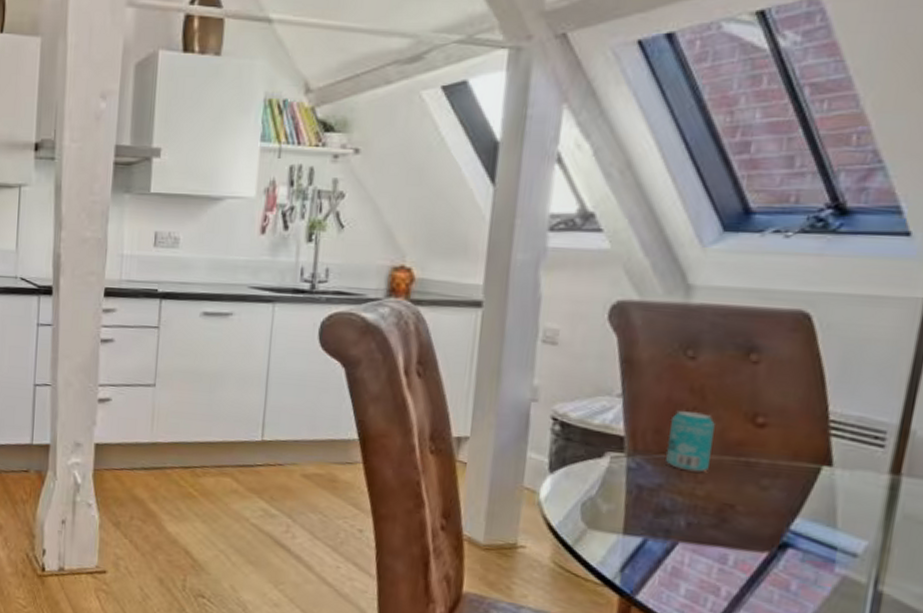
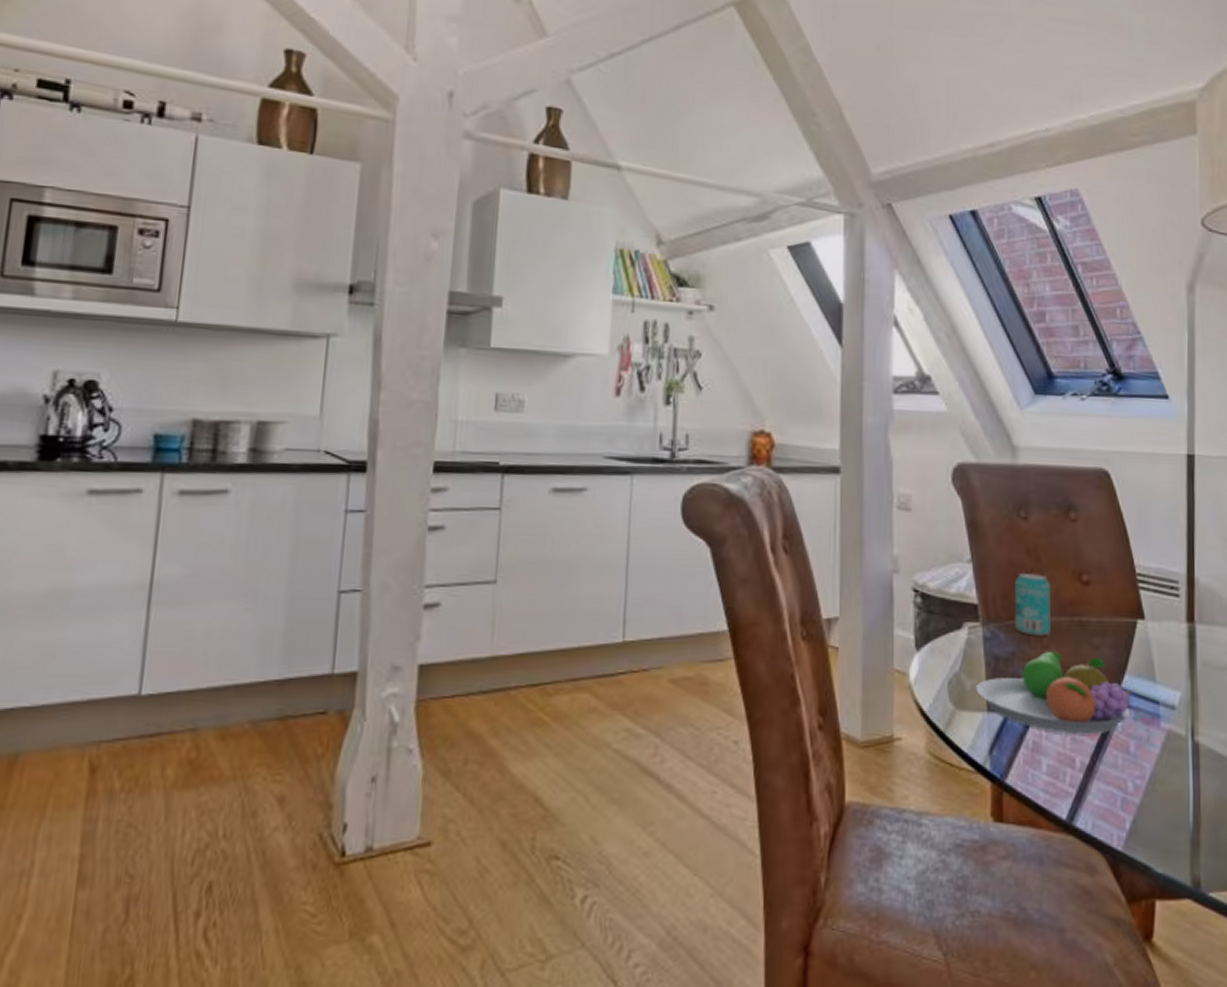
fruit bowl: none [613,487,803,569] -> present [976,651,1132,735]

